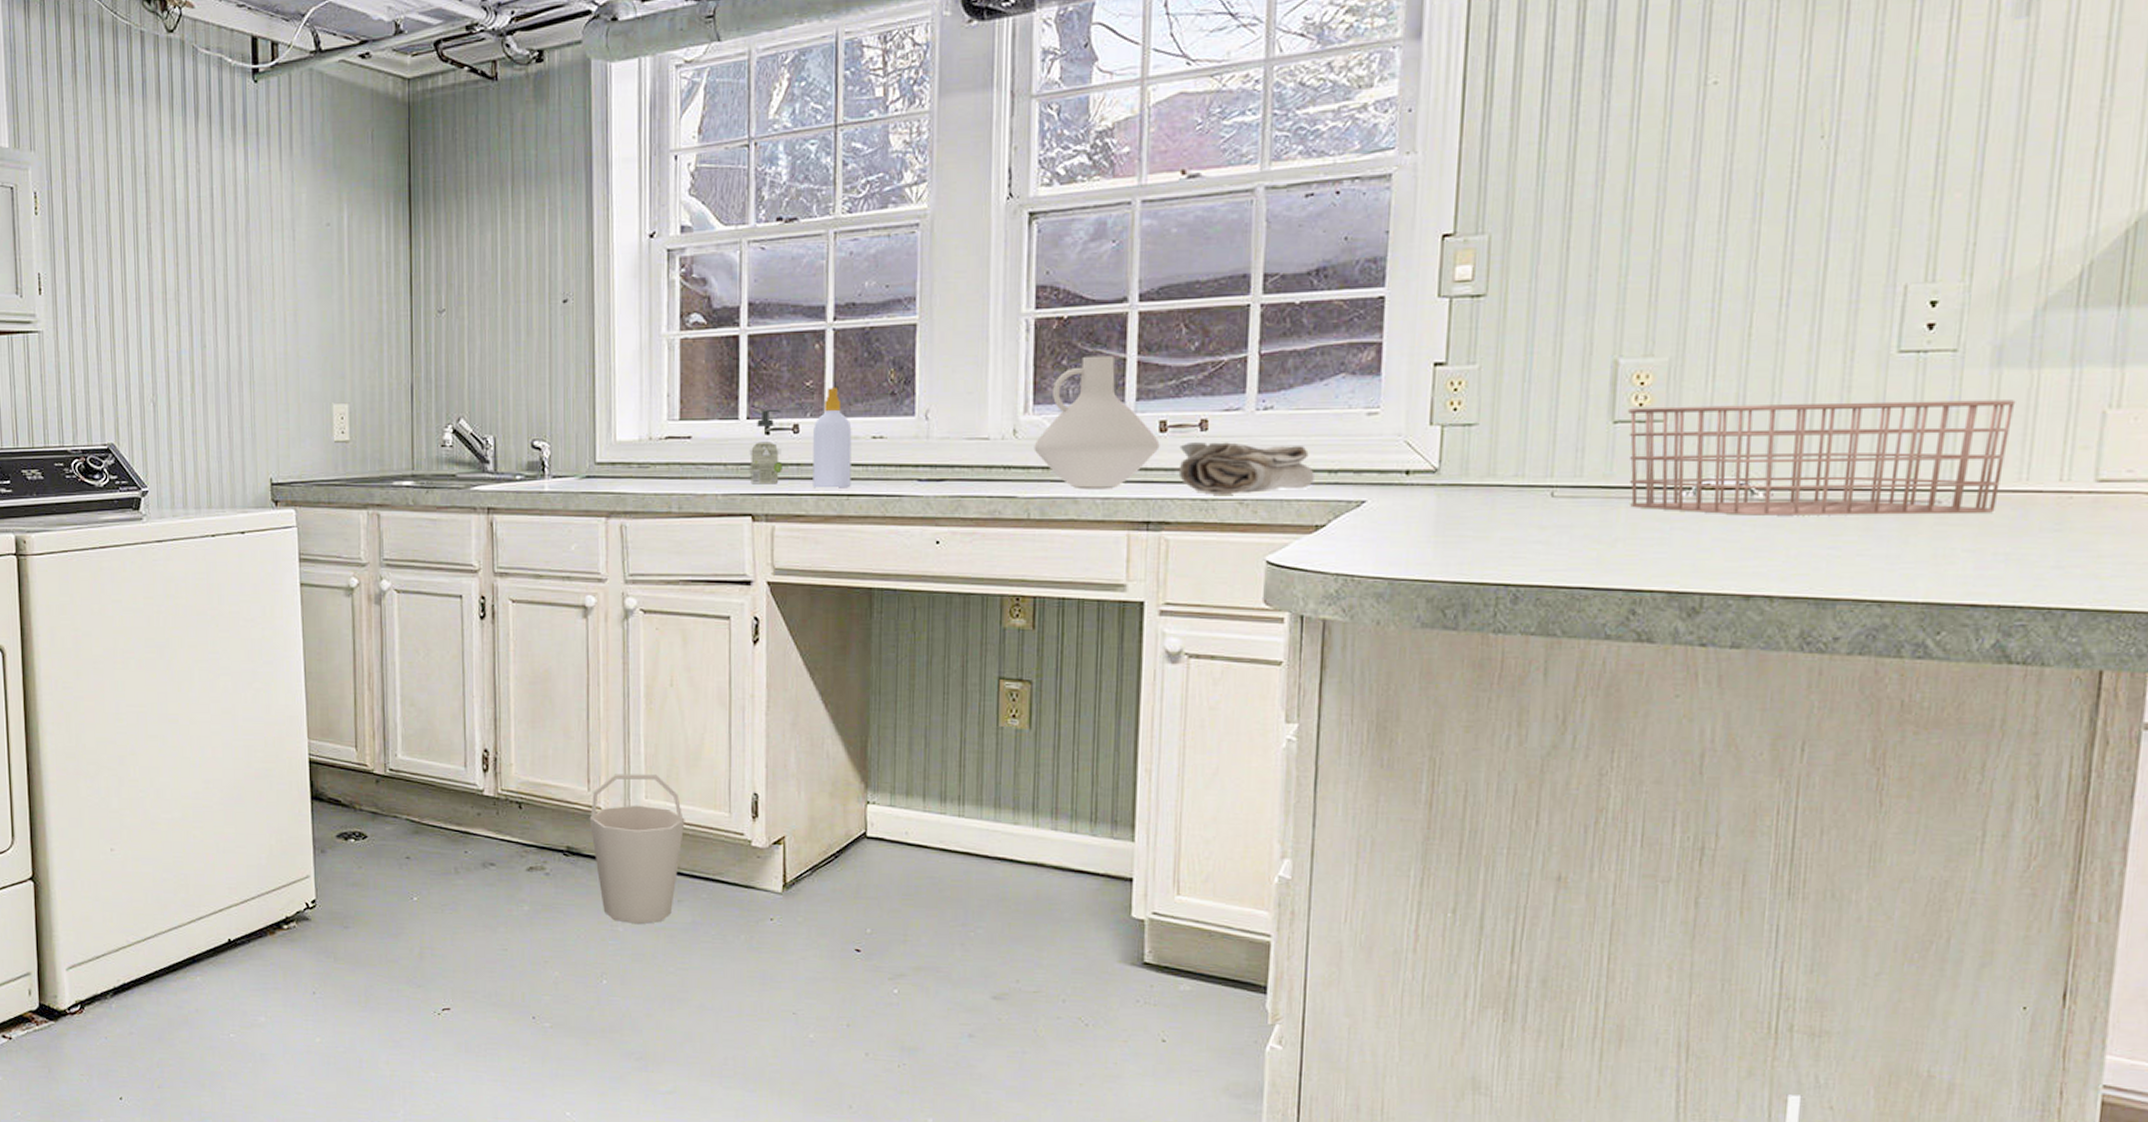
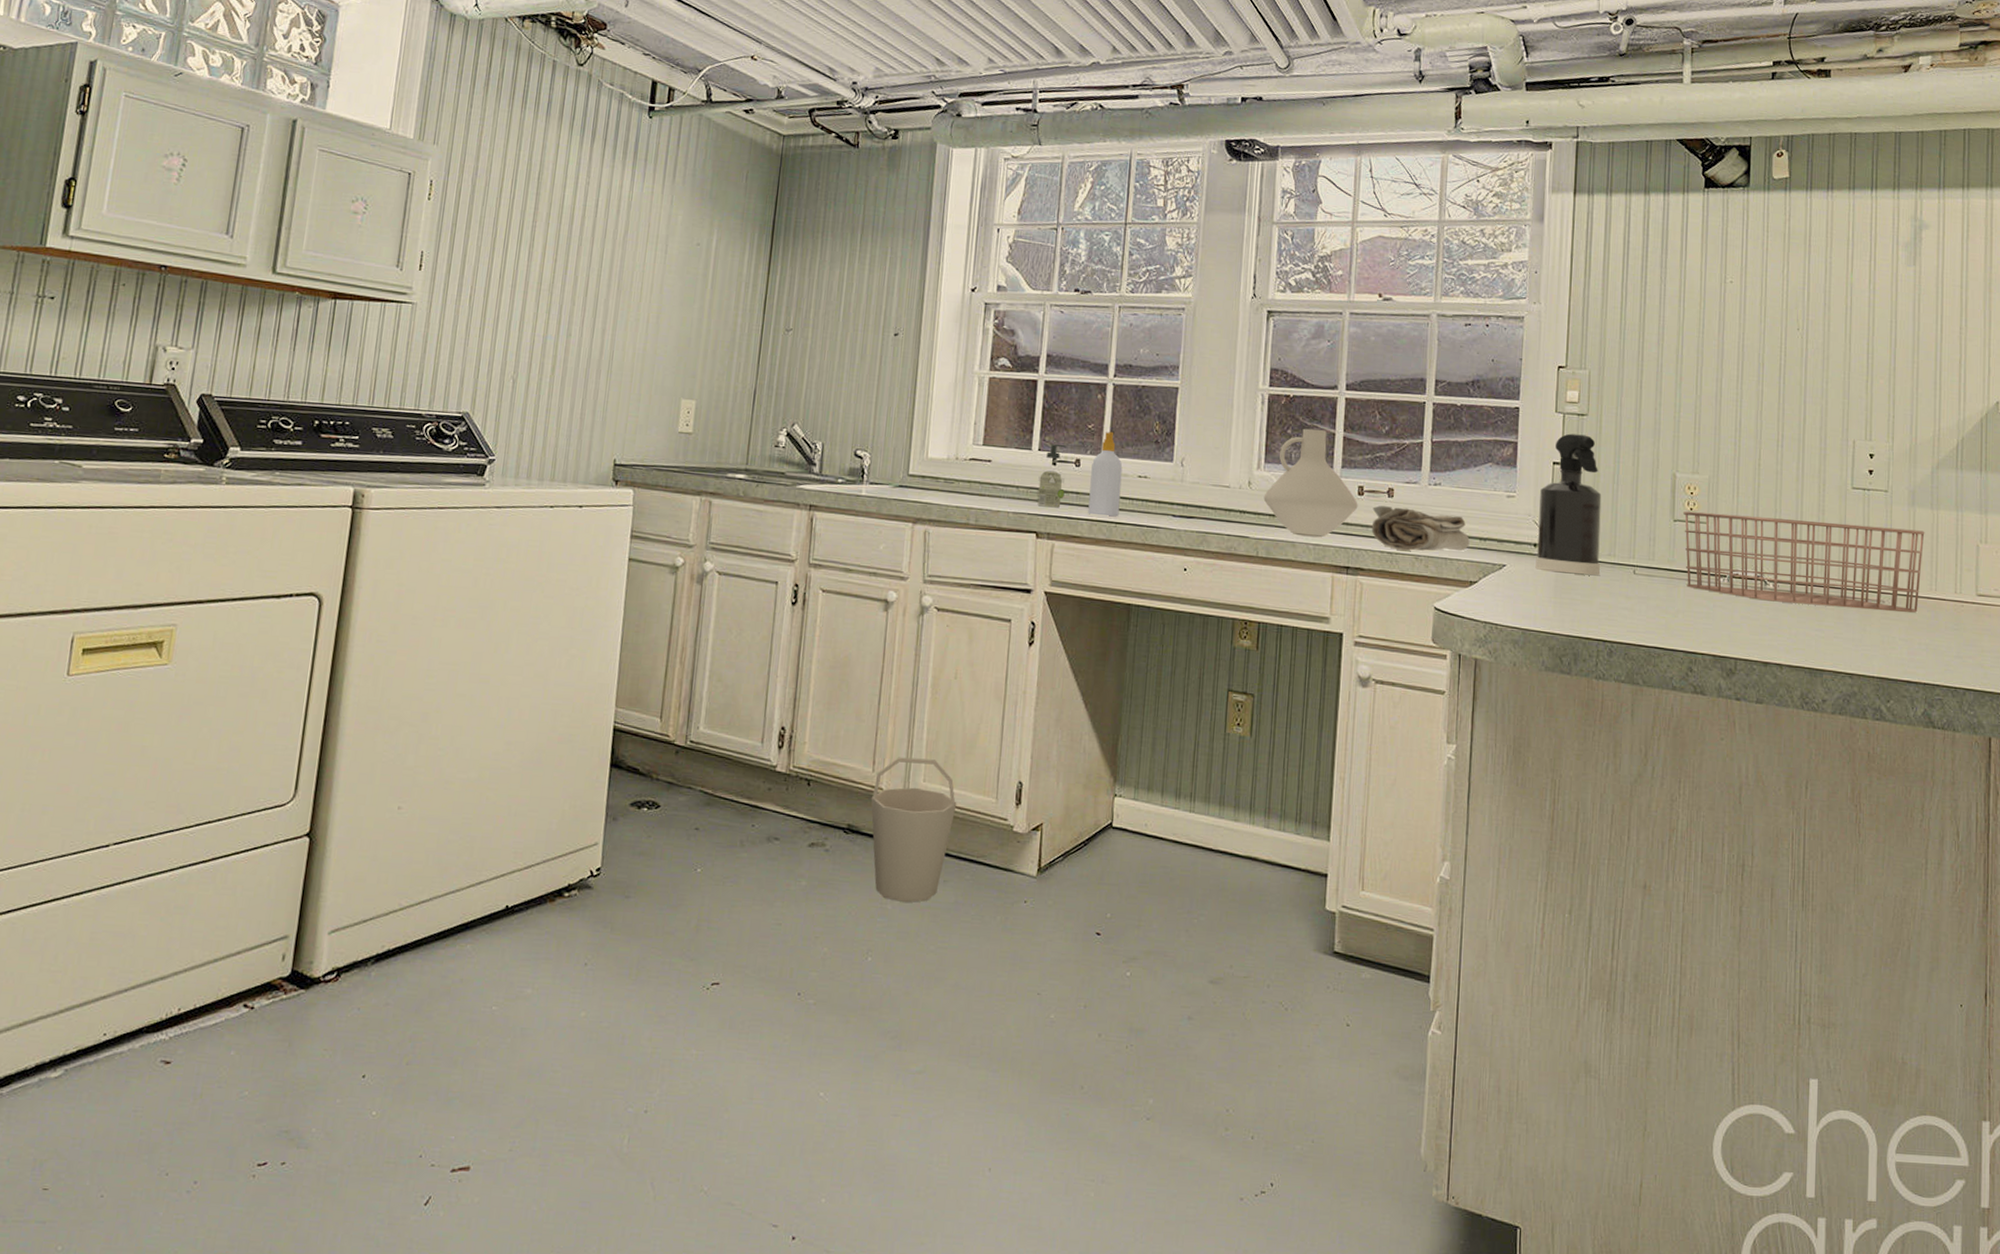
spray bottle: none [1408,322,1506,504] -> present [1535,433,1602,576]

